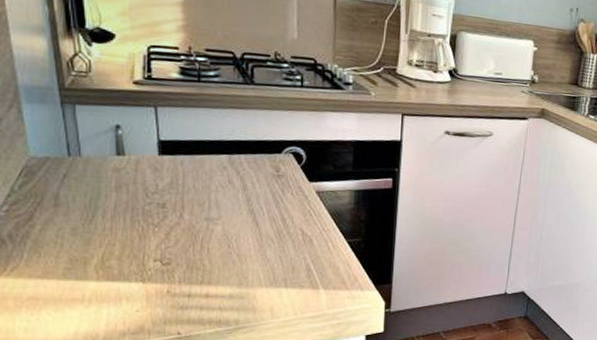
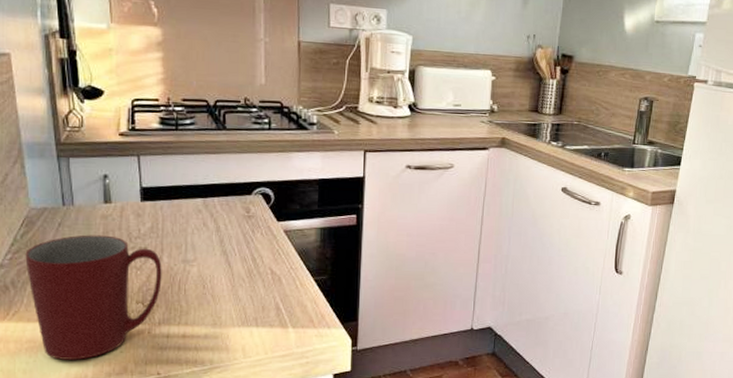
mug: none [24,188,183,319] -> present [25,235,162,360]

